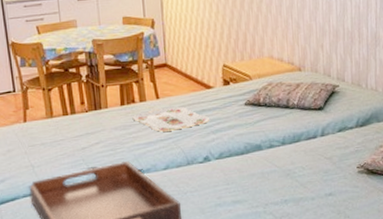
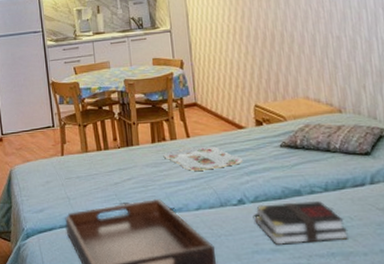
book: none [219,154,300,197] -> present [255,201,349,245]

